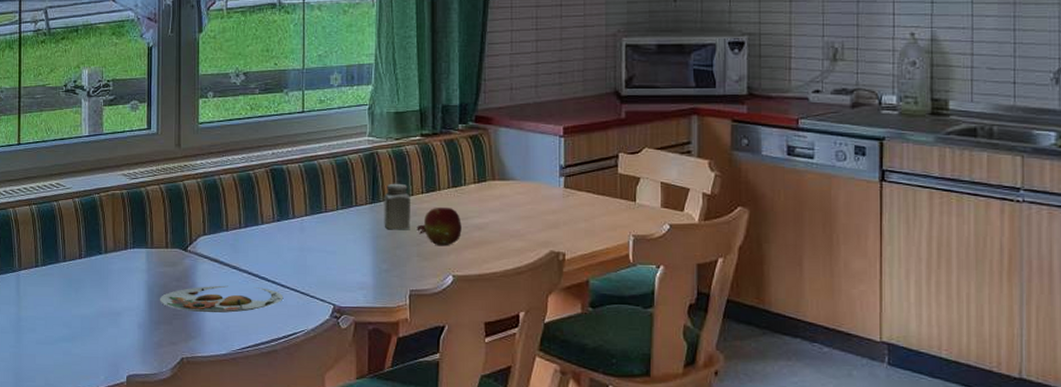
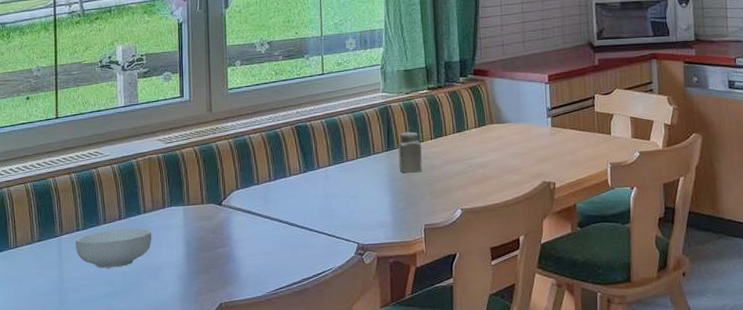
cereal bowl: none [34,268,113,310] -> present [75,228,152,269]
plate: present [159,285,284,313] -> none [197,233,312,261]
fruit: present [417,207,462,246] -> none [428,149,467,184]

